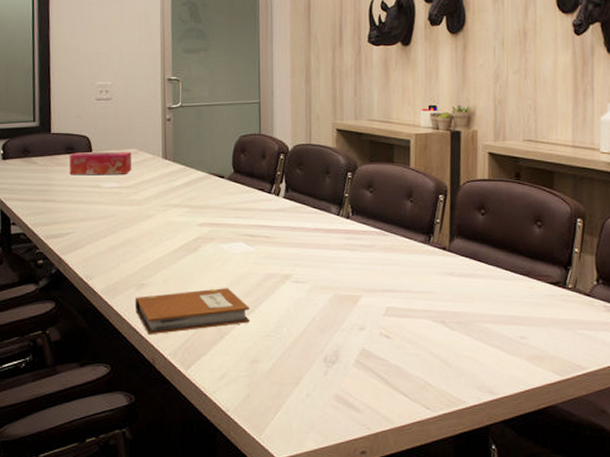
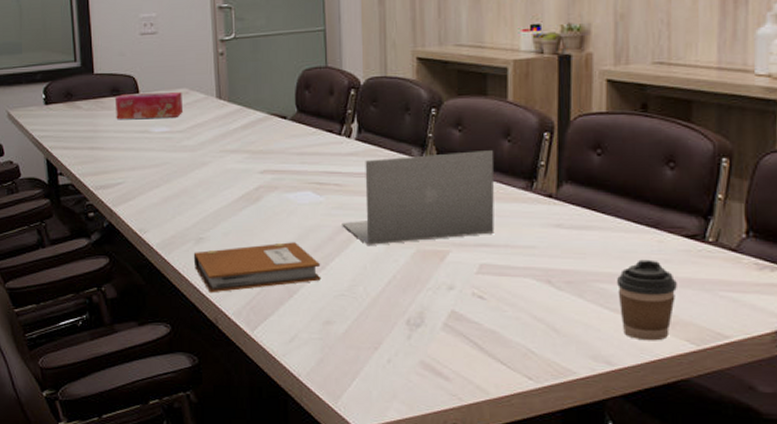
laptop: none [269,209,399,291] -> present [342,151,495,245]
coffee cup: none [498,303,545,373] -> present [617,259,677,341]

